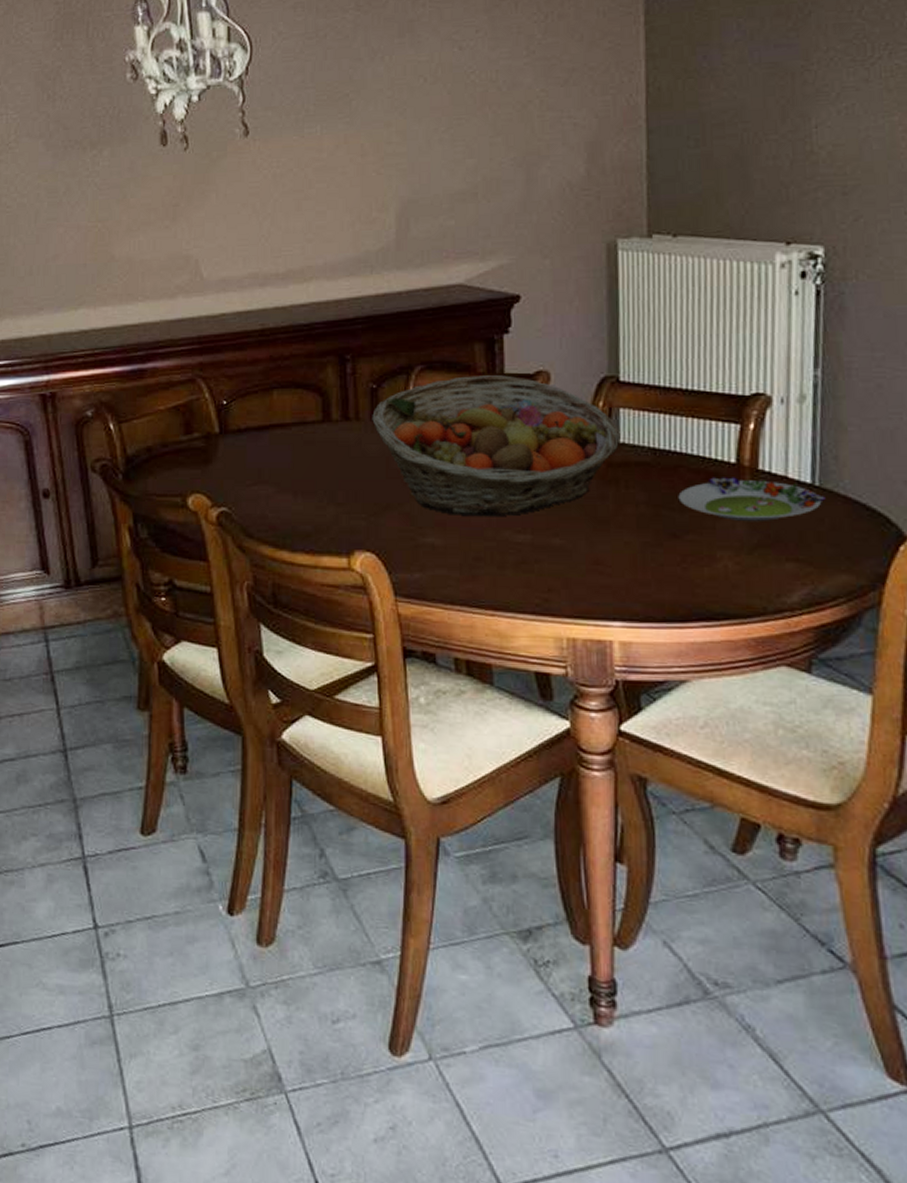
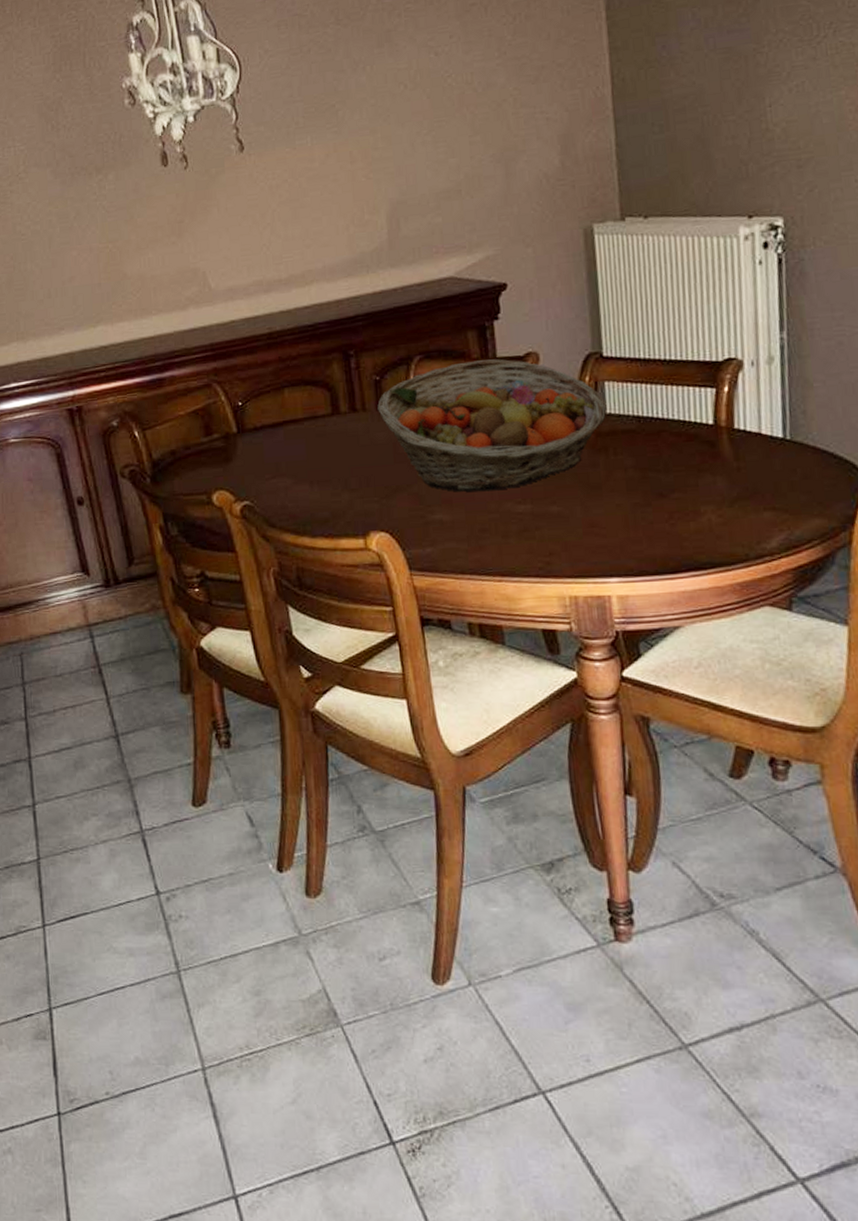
salad plate: present [678,477,825,522] -> none [662,437,797,478]

